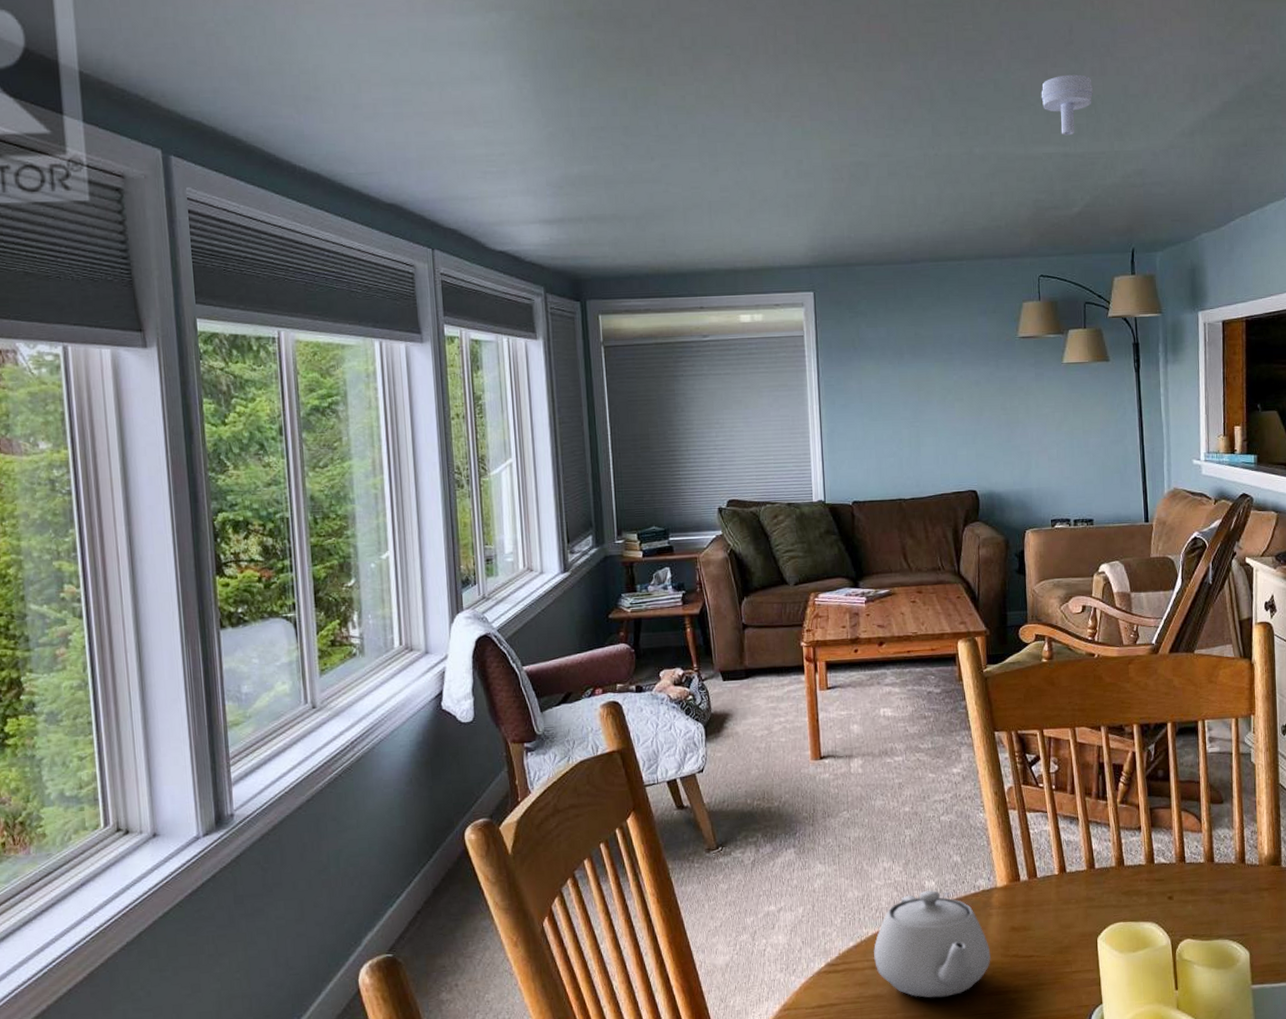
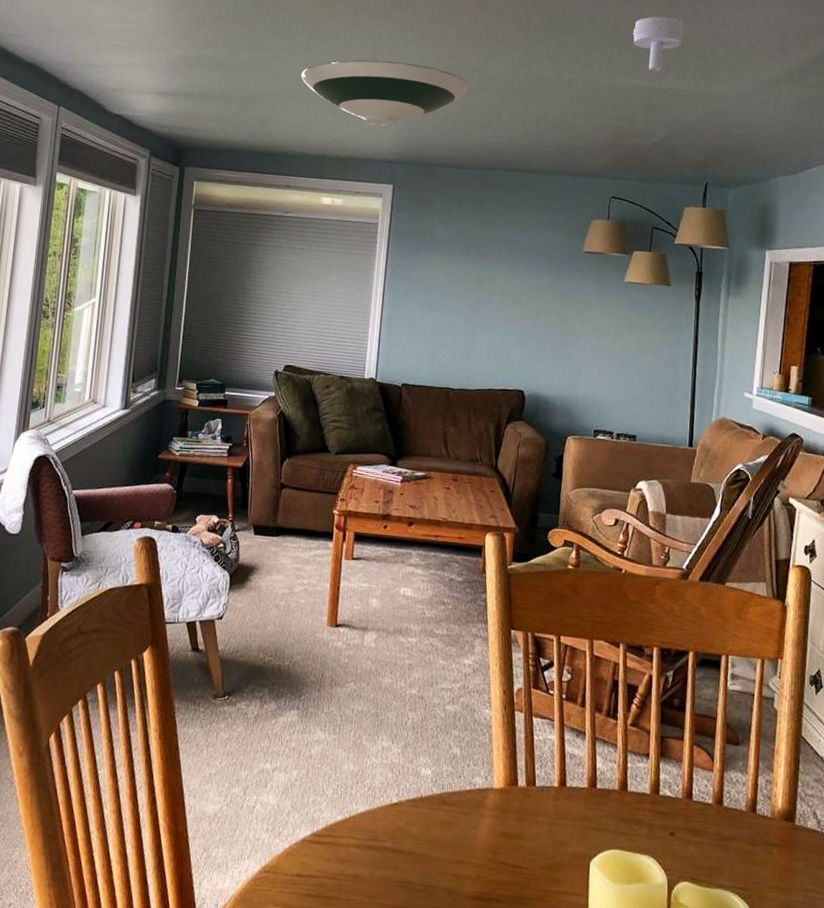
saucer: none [697,156,879,228] -> present [300,59,469,126]
teapot: present [874,890,991,998] -> none [360,778,478,892]

